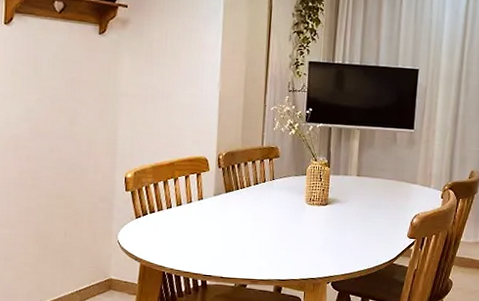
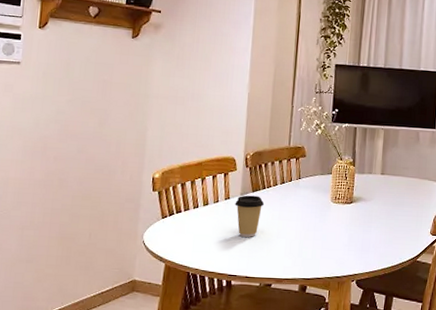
coffee cup: none [208,196,238,238] -> present [235,195,265,237]

